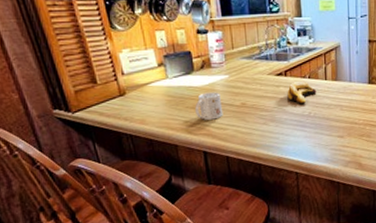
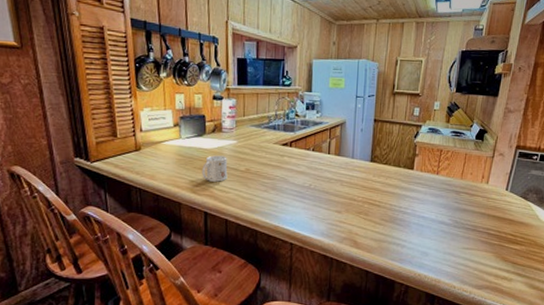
banana: present [287,81,317,104] -> none [290,153,319,176]

